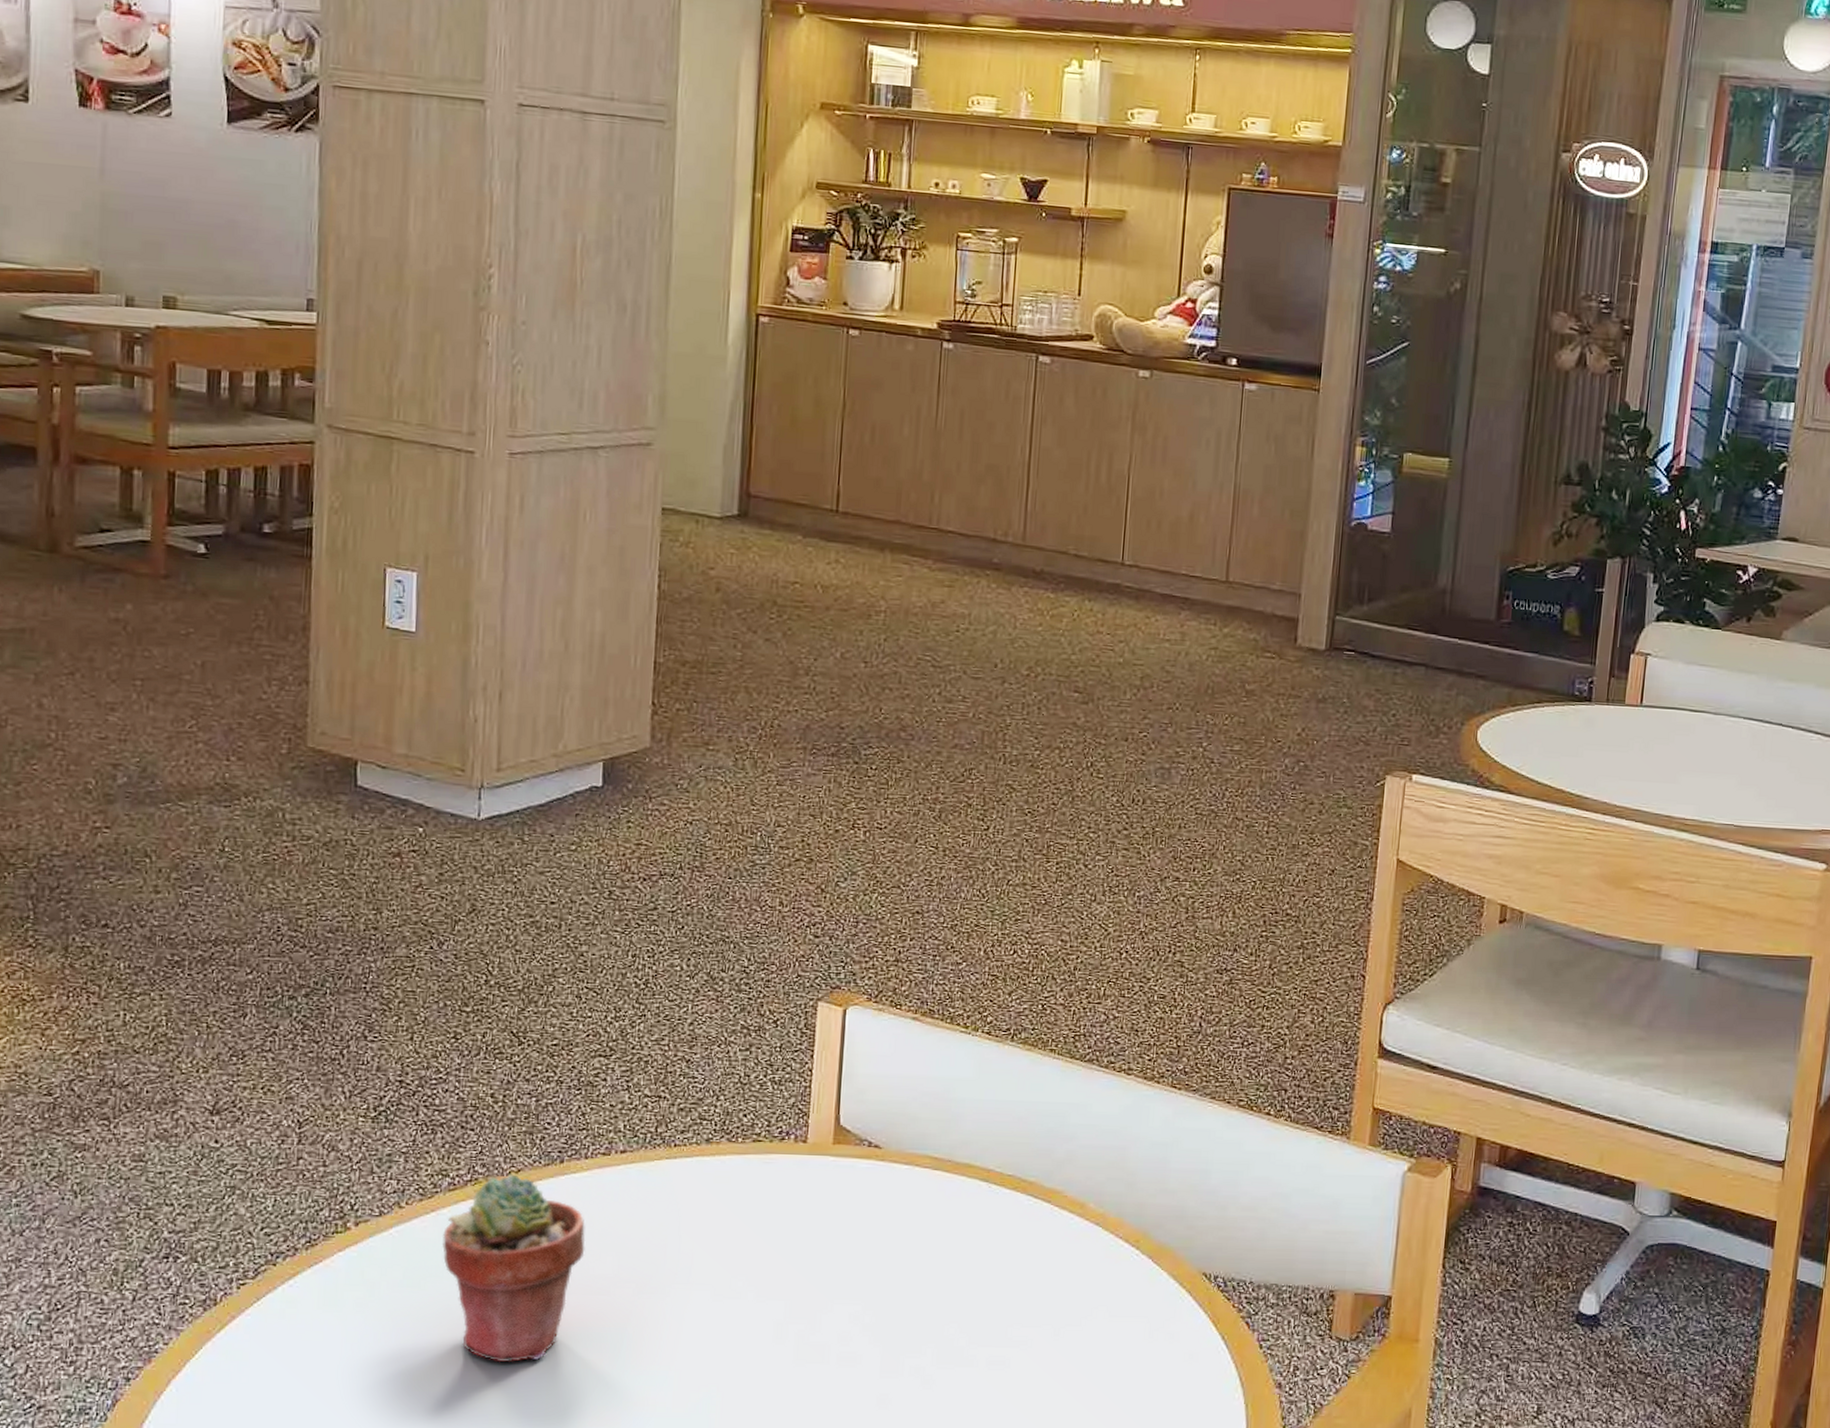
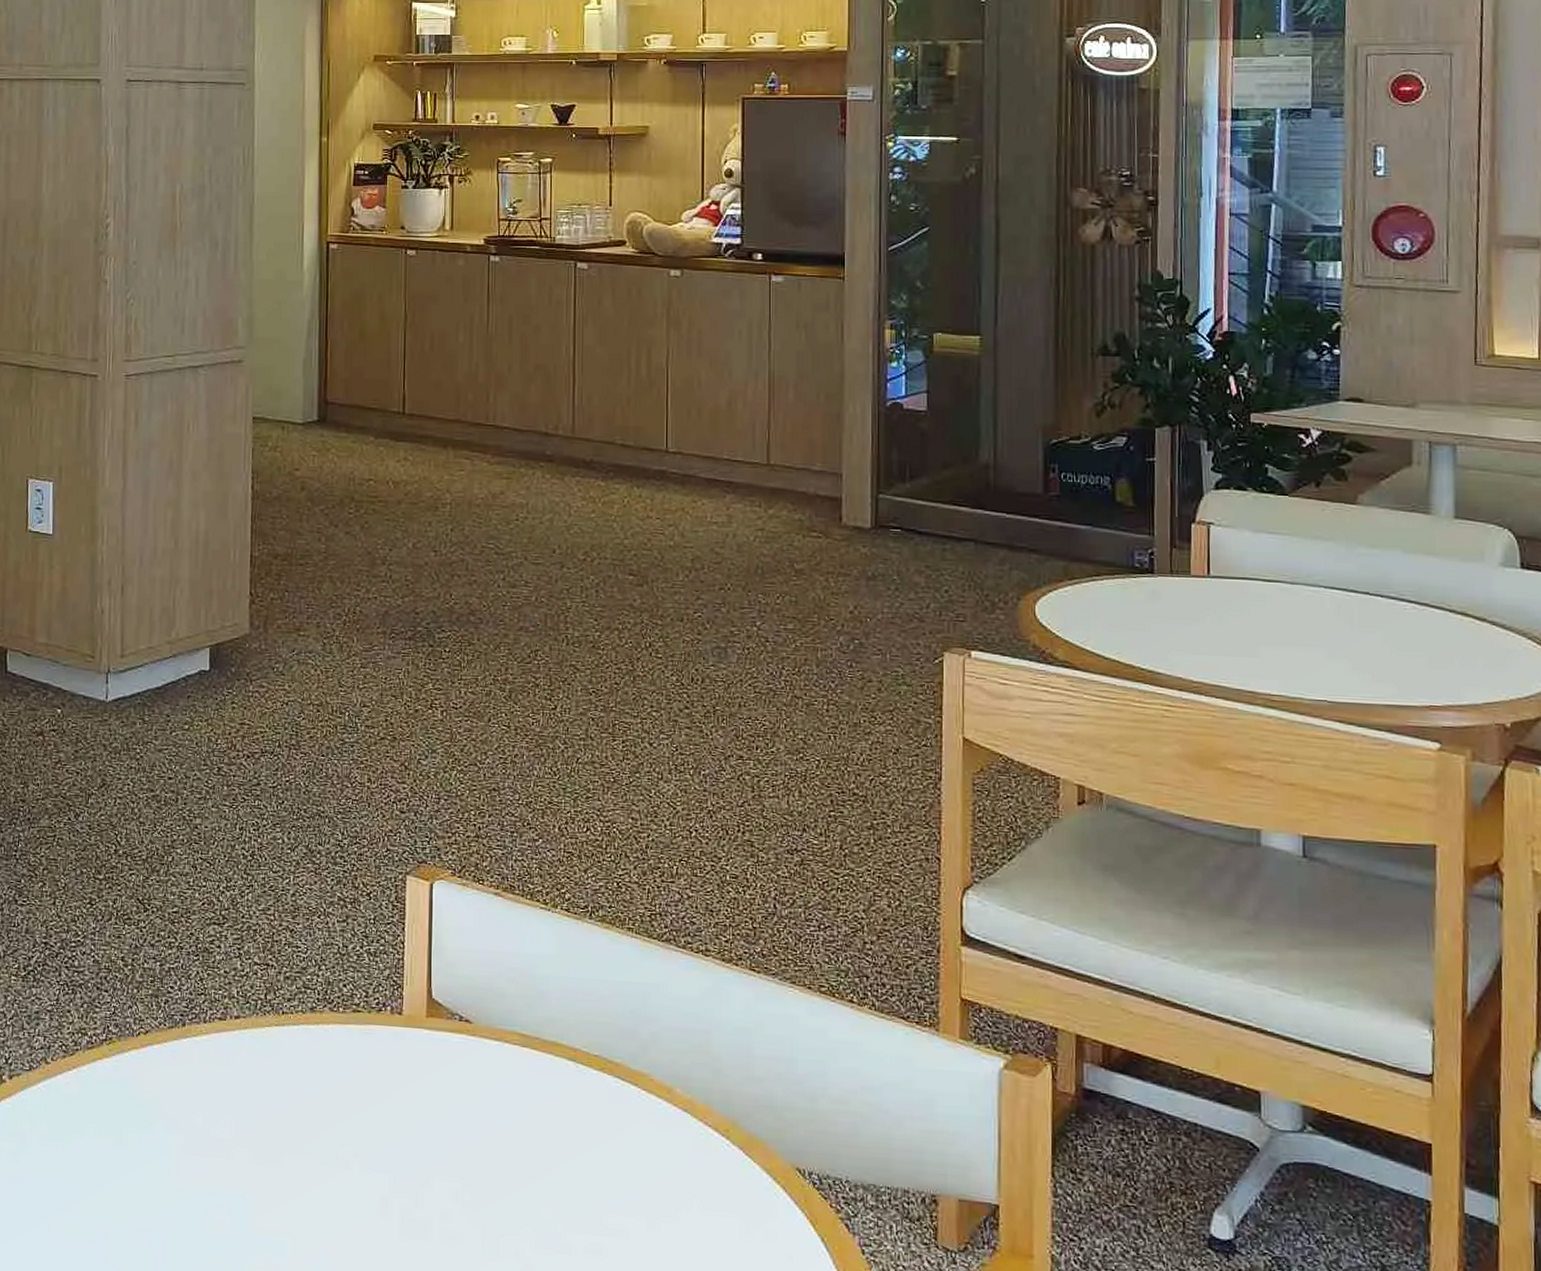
potted succulent: present [442,1174,586,1363] -> none [83,1035,206,1220]

